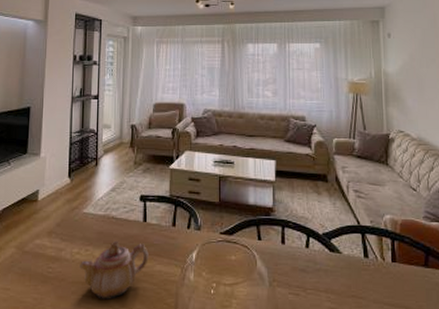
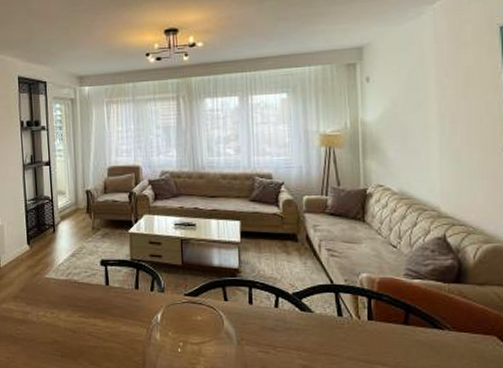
teapot: present [80,242,149,300] -> none [46,305,114,358]

